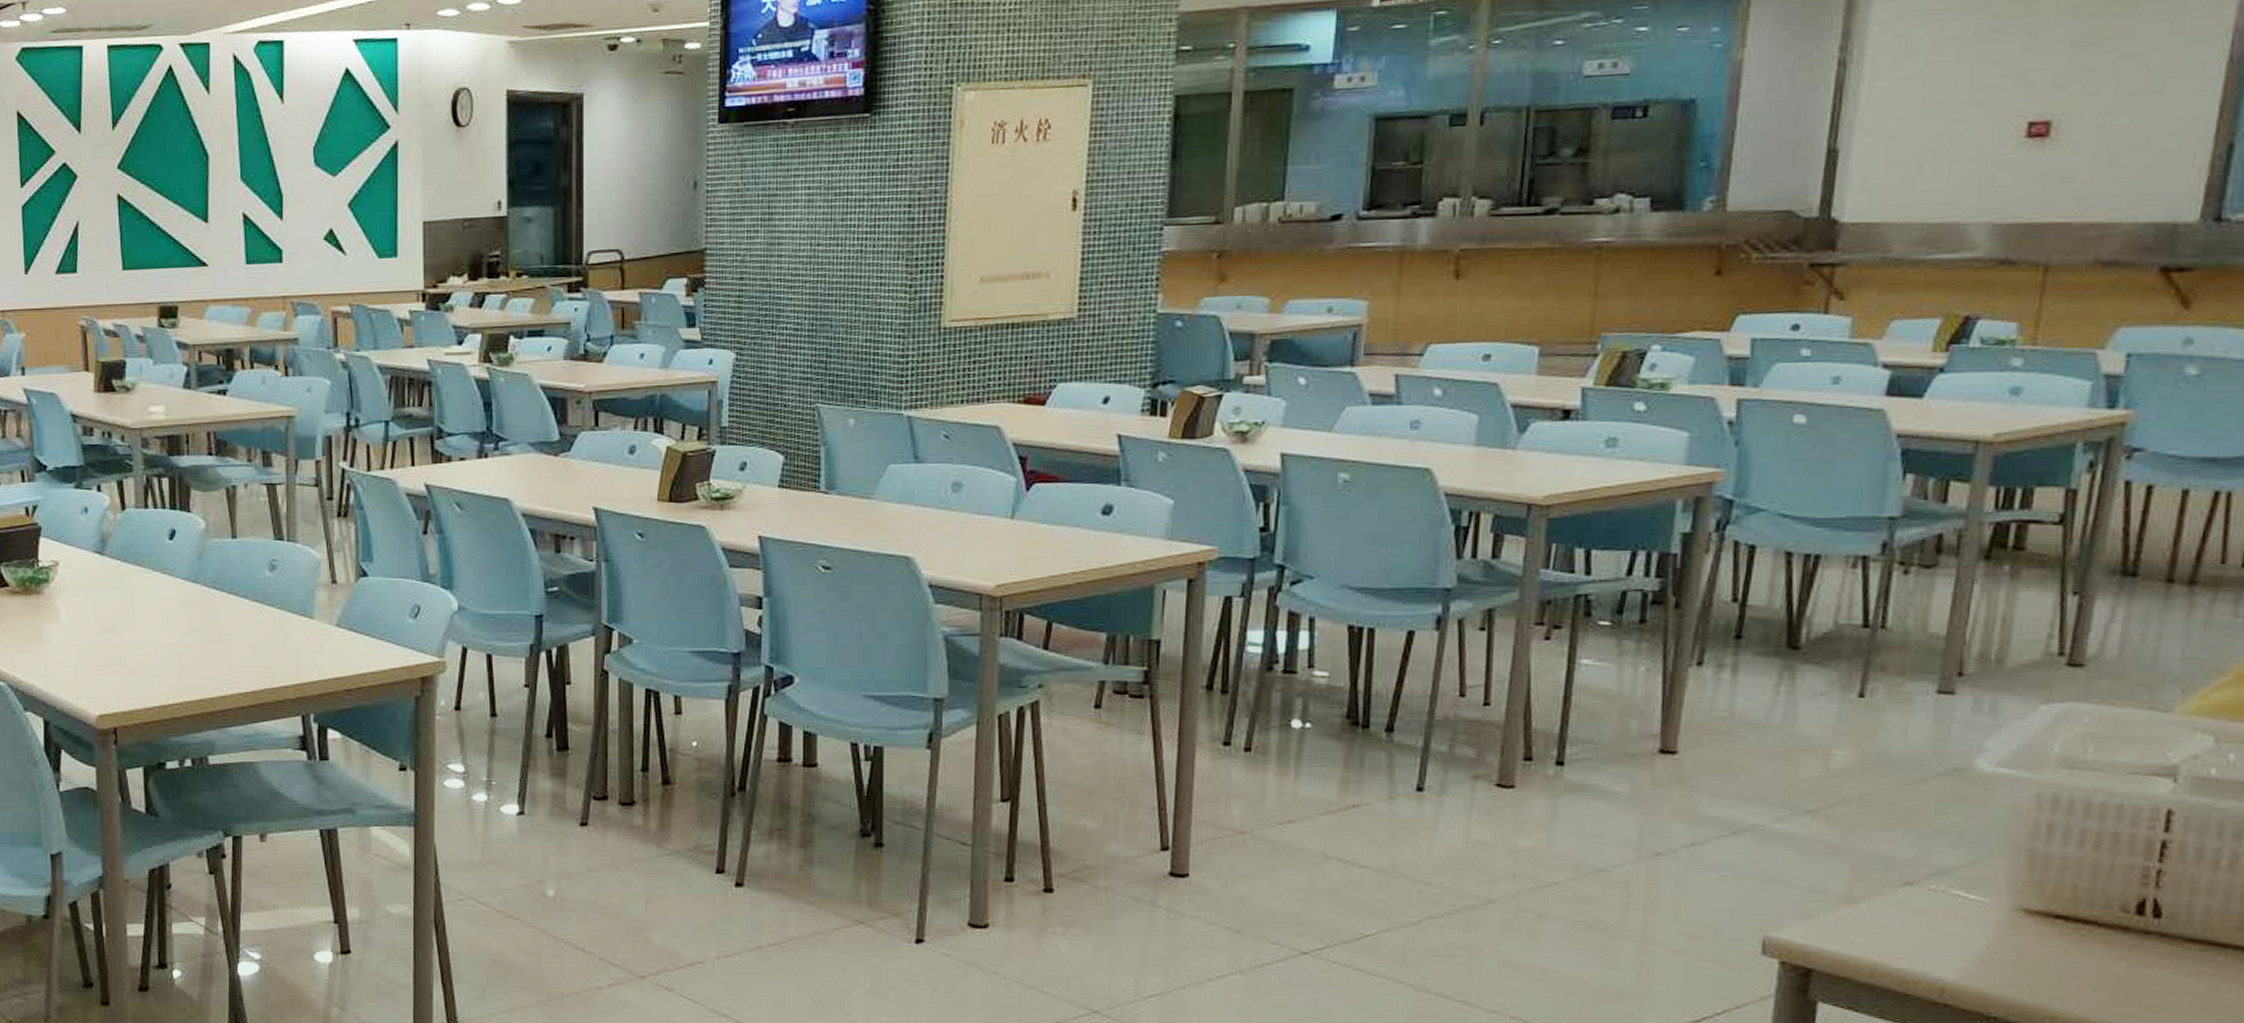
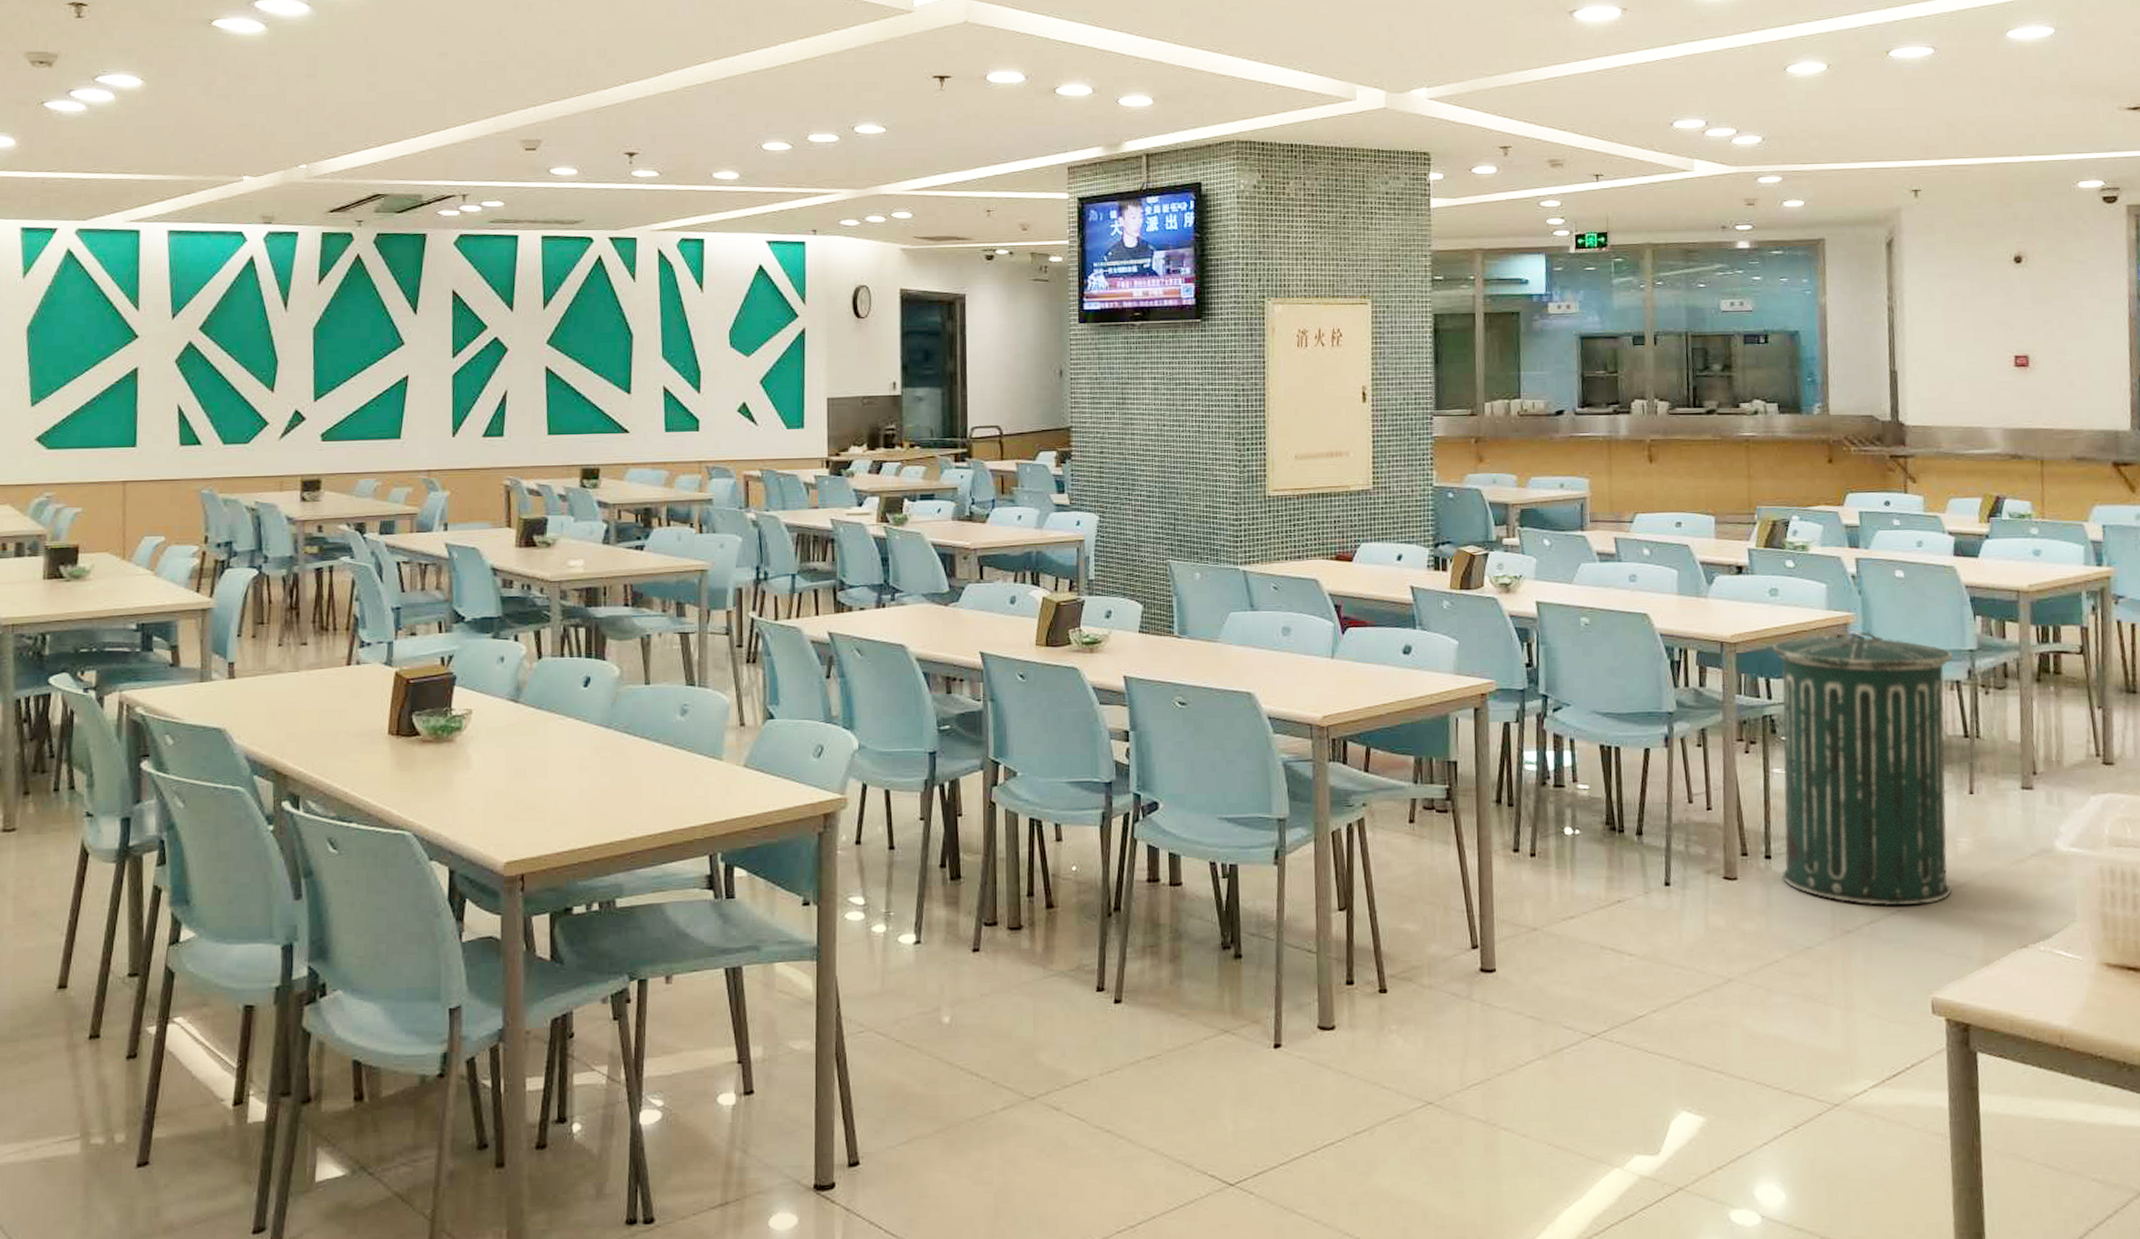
trash can: none [1576,493,1863,827] -> present [1772,631,1953,906]

